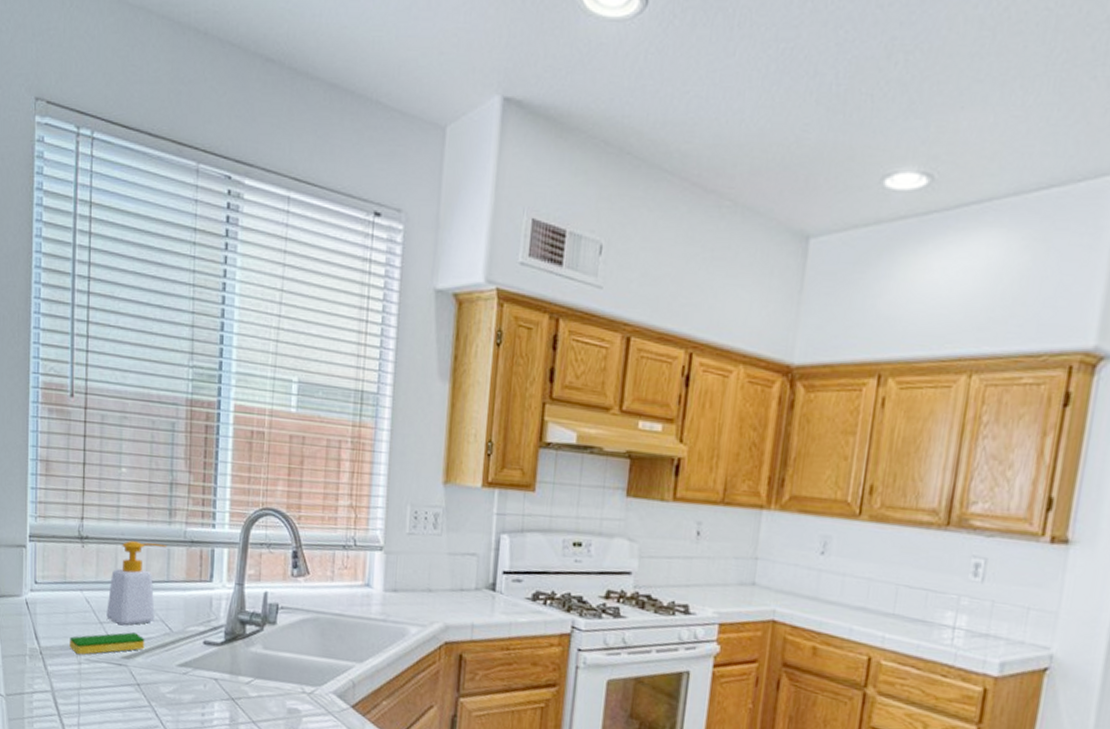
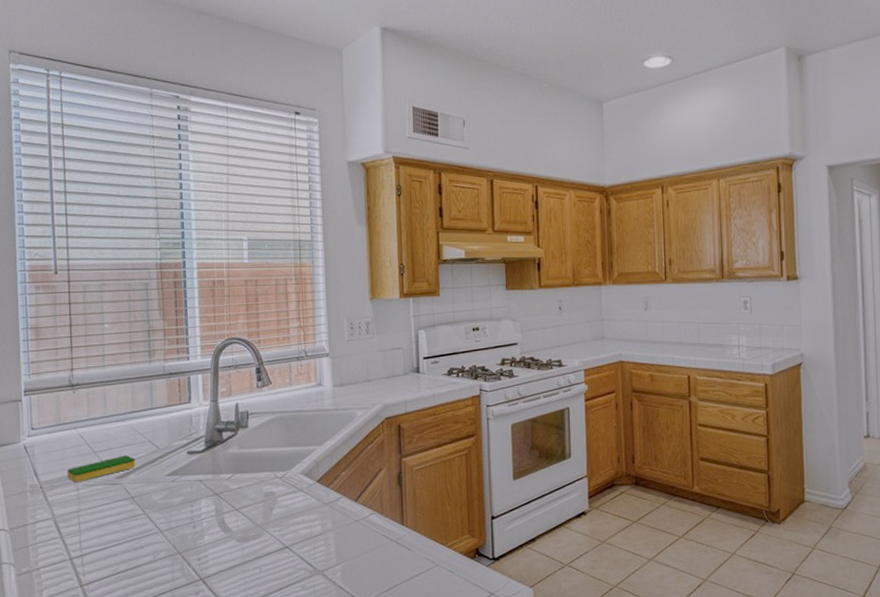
soap bottle: present [106,540,167,626] -> none [99,379,149,451]

